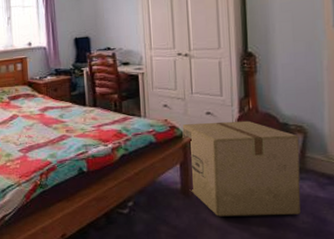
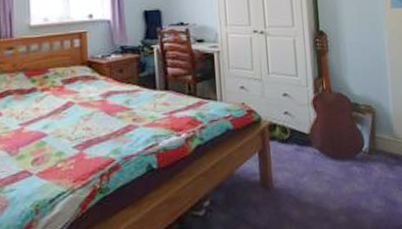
cardboard box: present [182,120,301,217] -> none [259,101,374,209]

